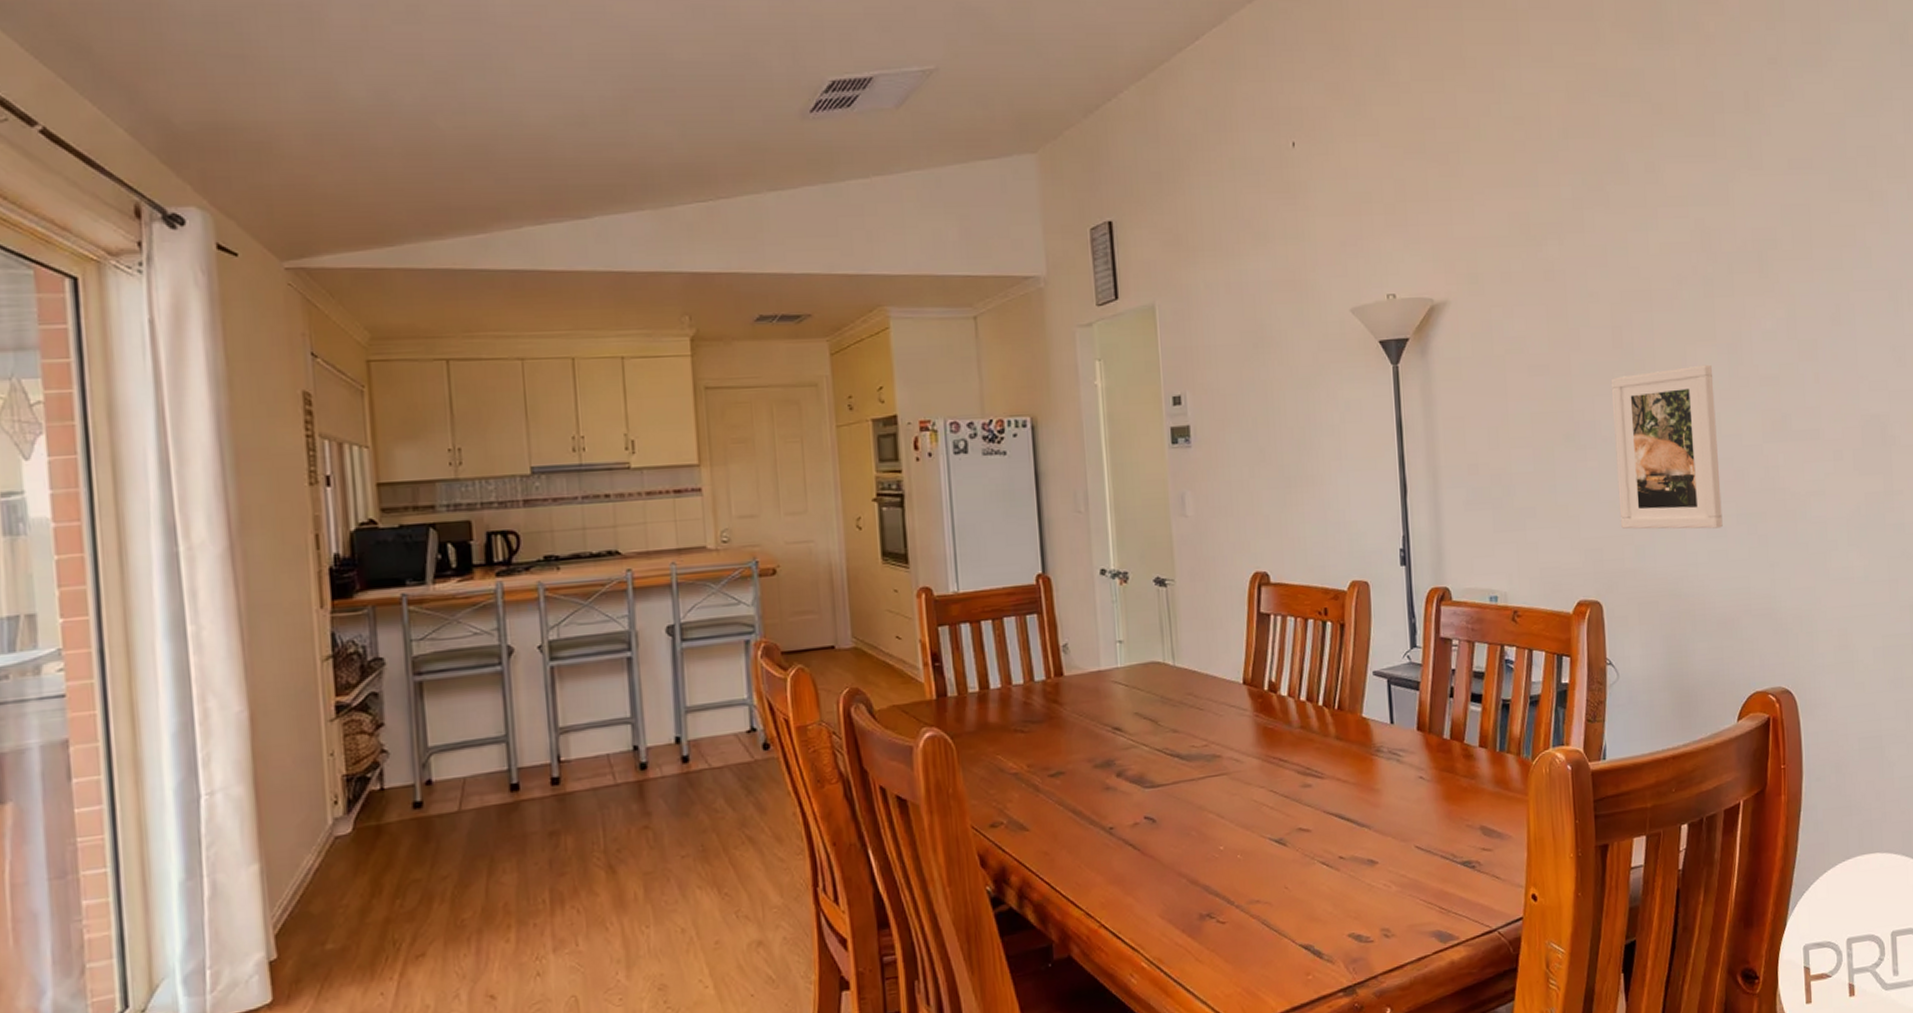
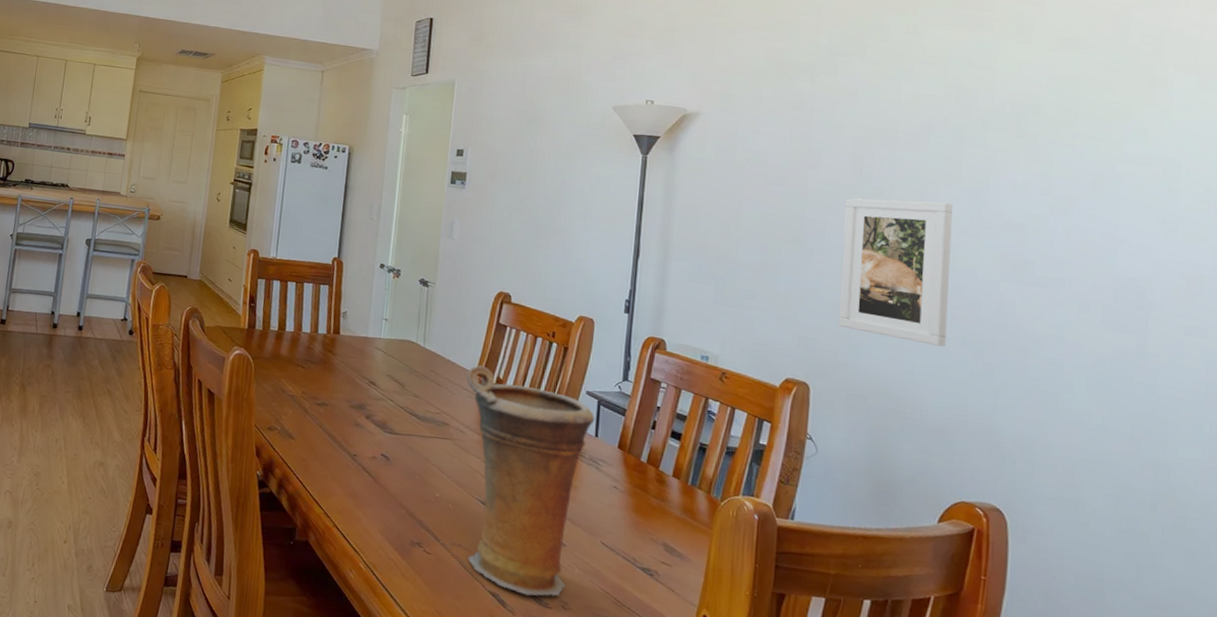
vase: none [1231,671,1388,936] -> present [466,365,595,596]

